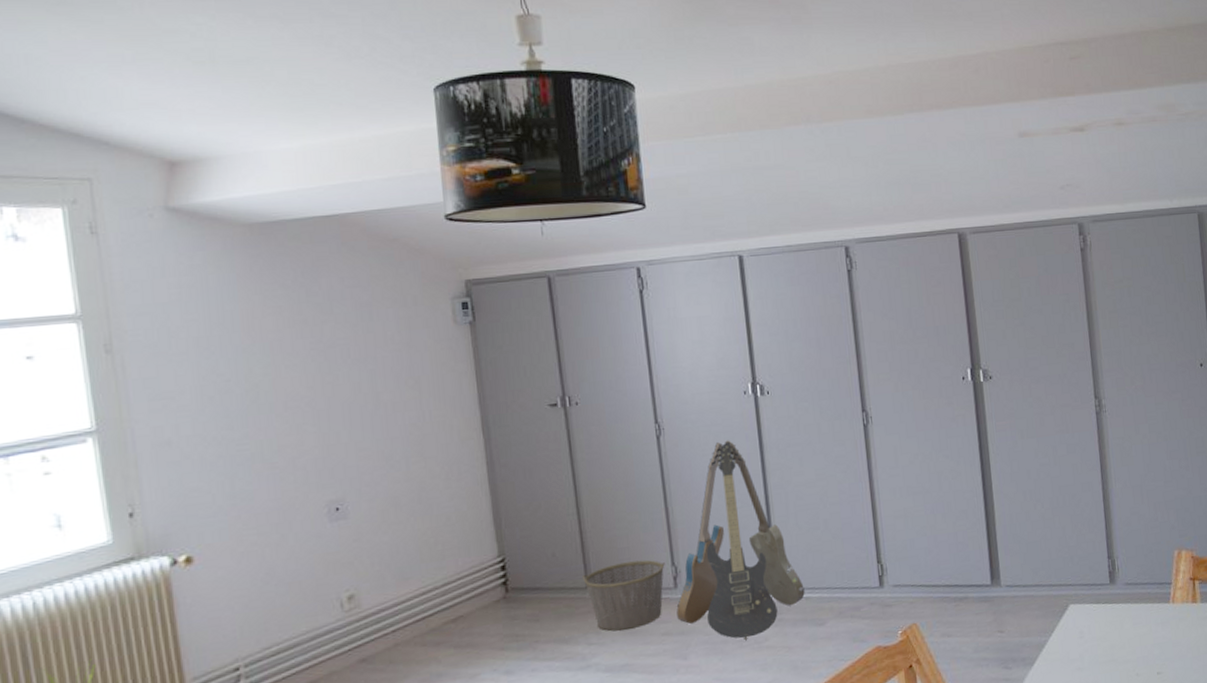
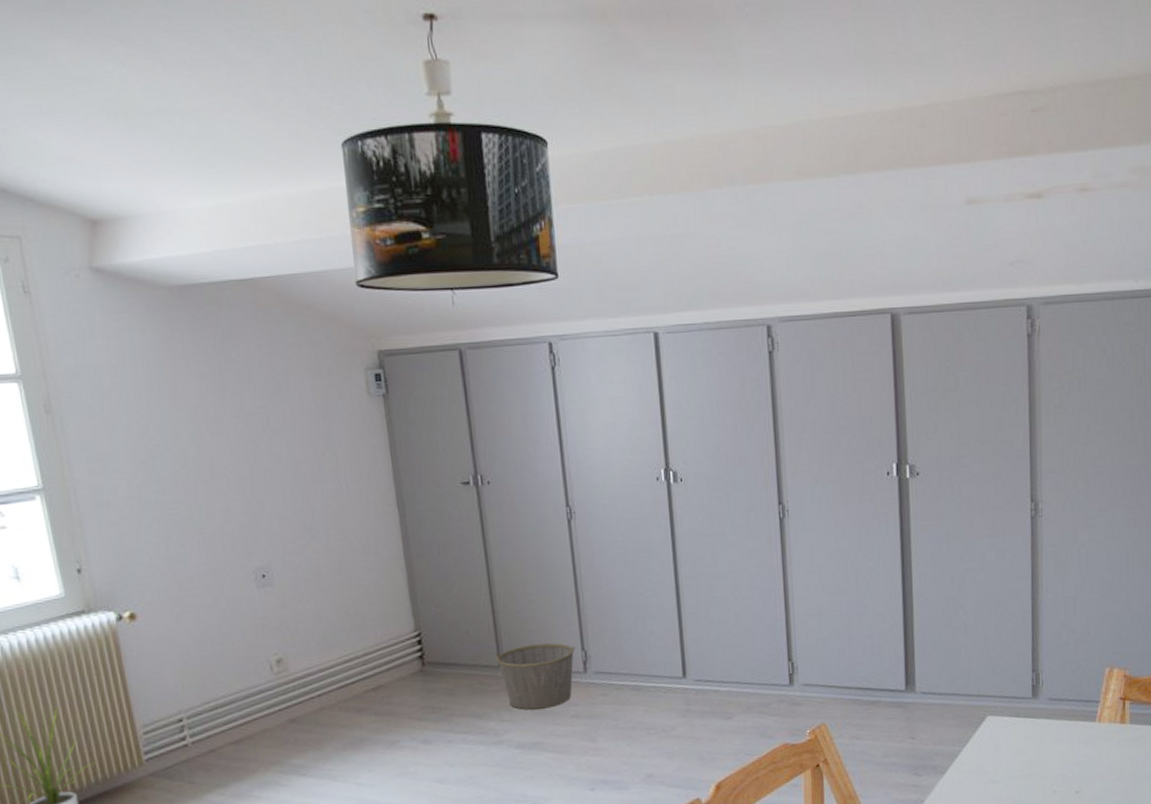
guitar: present [676,440,805,640] -> none [586,527,714,727]

